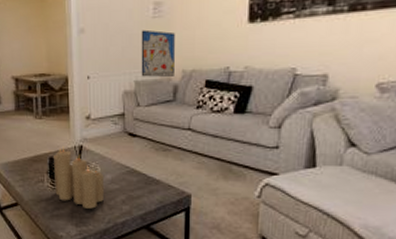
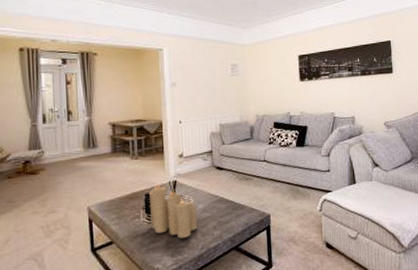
wall art: present [141,29,175,77] -> none [222,84,250,121]

